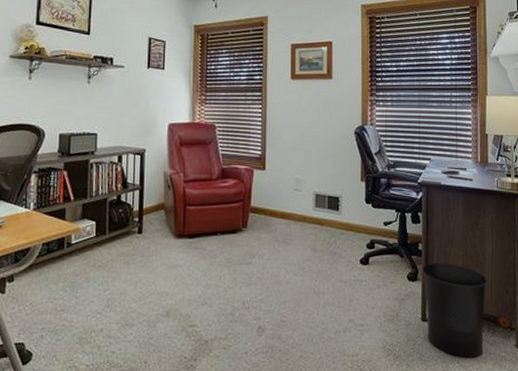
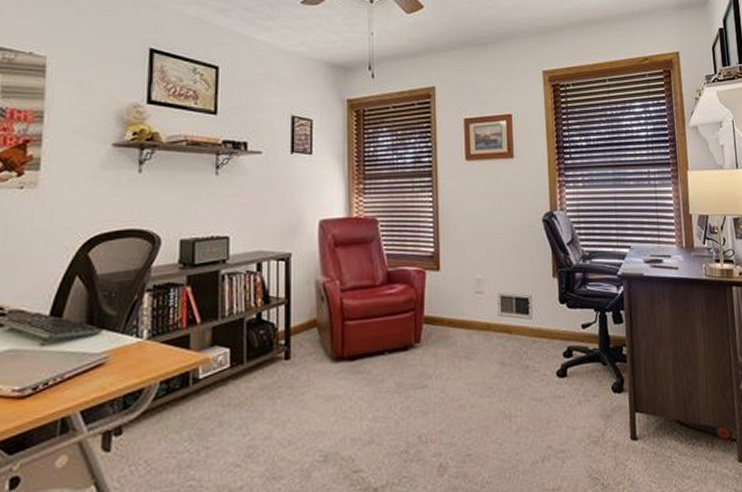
waste bin: present [422,264,487,358] -> none [628,368,703,480]

